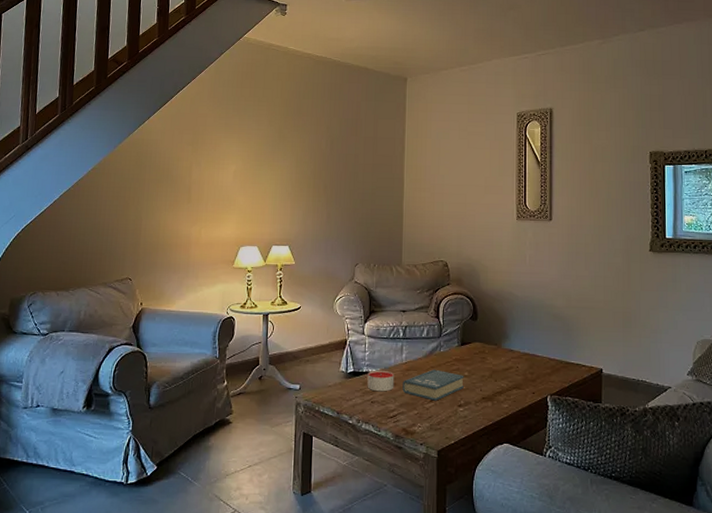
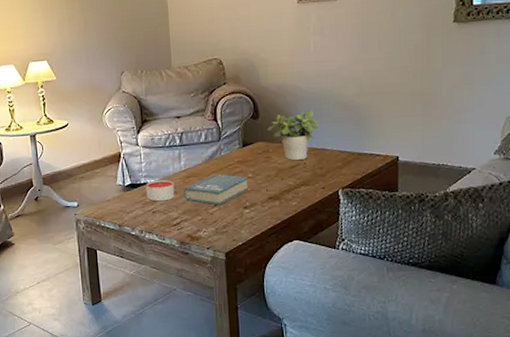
potted plant: none [484,317,531,363] -> present [267,110,319,160]

